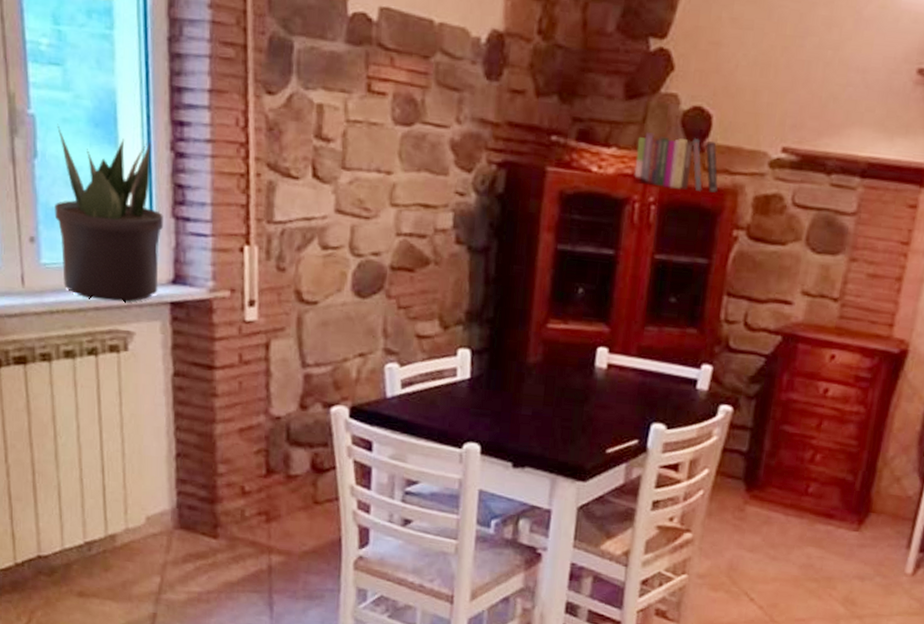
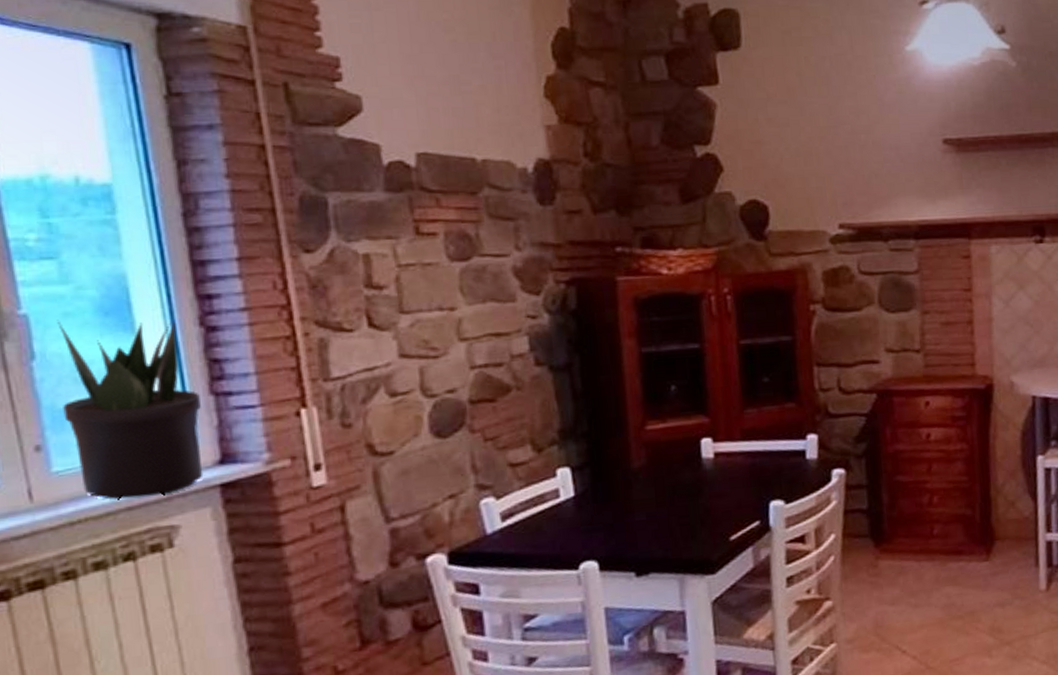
books: present [633,132,719,194] -> none [701,228,788,279]

